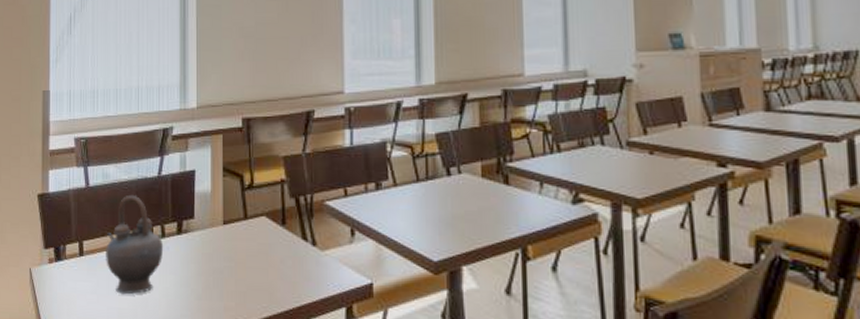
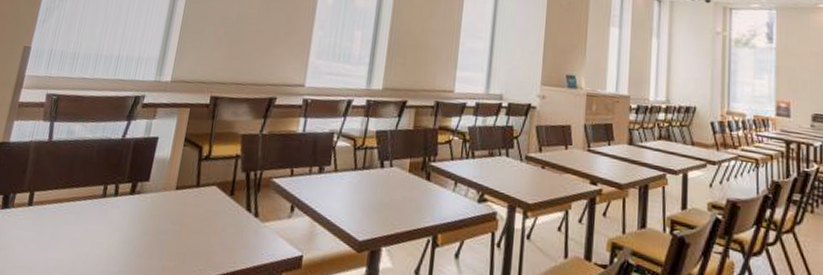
teapot: present [106,194,164,295] -> none [53,152,115,248]

